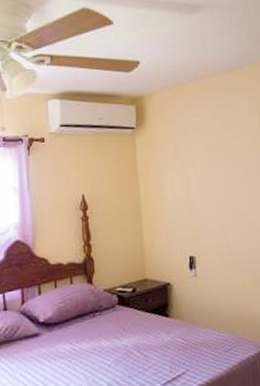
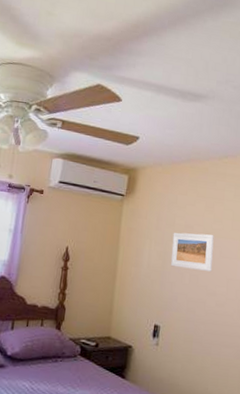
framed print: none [193,153,239,194] -> present [170,232,214,272]

